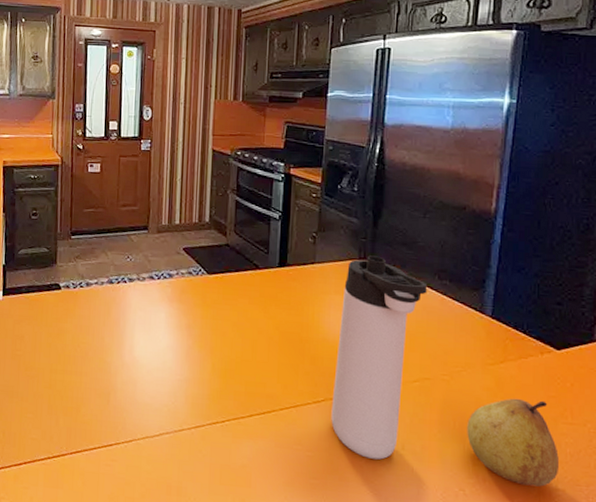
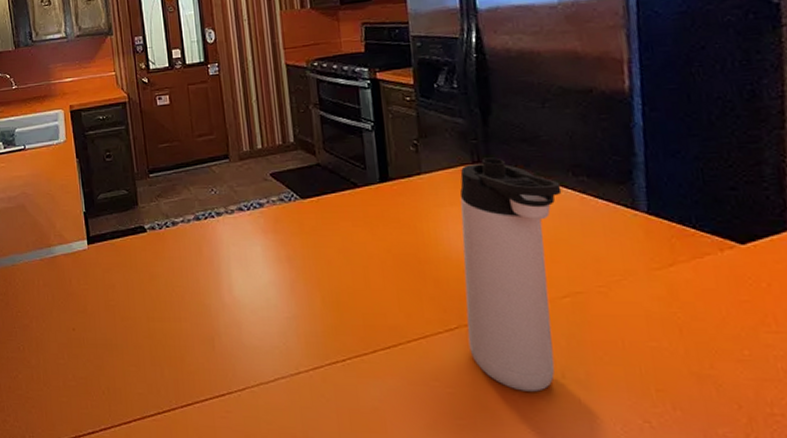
fruit: present [467,398,559,487] -> none [639,307,771,412]

